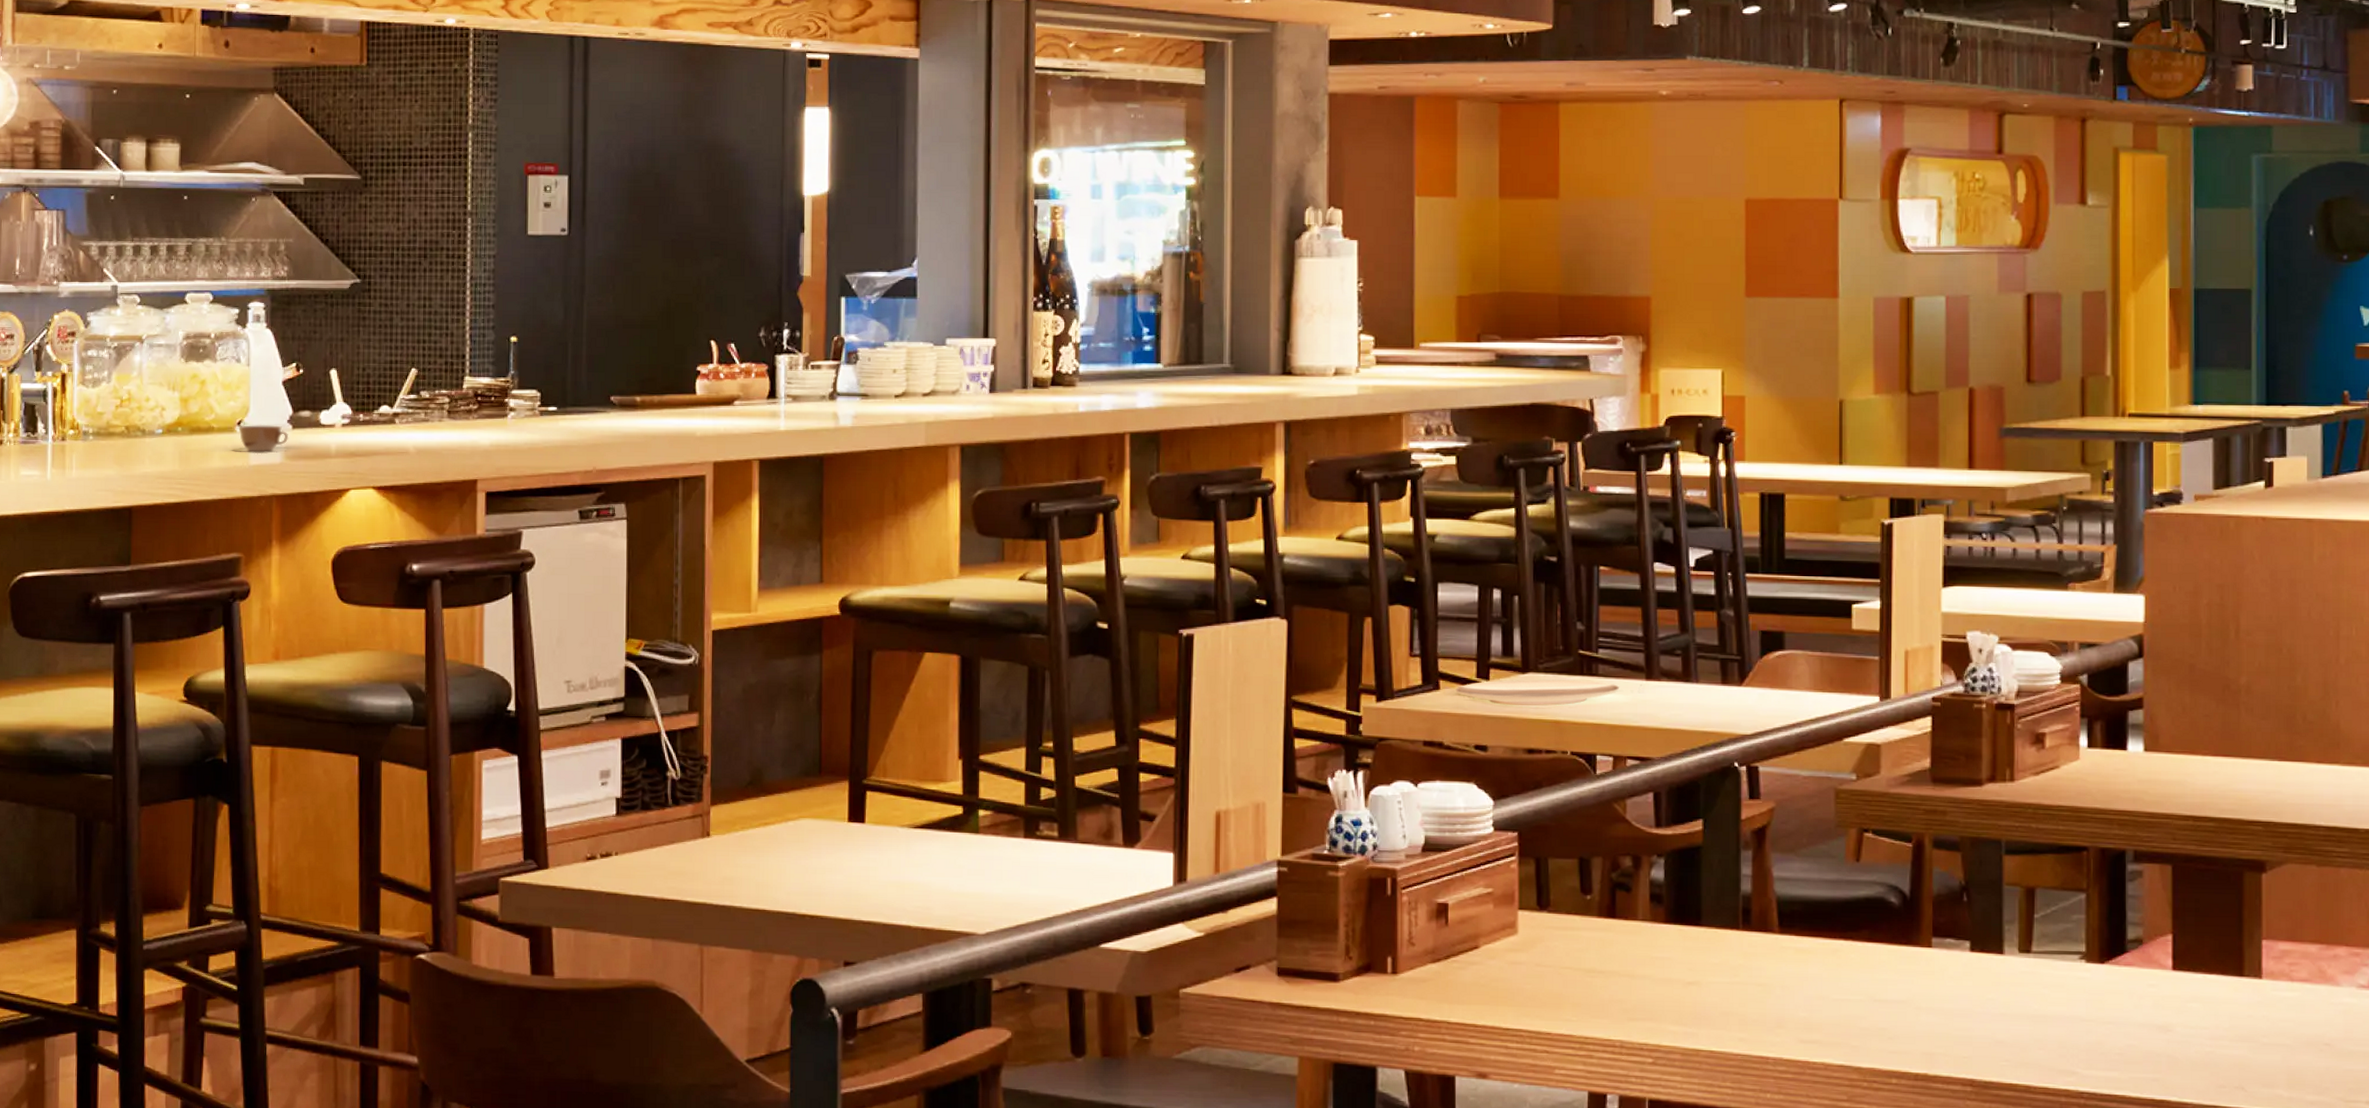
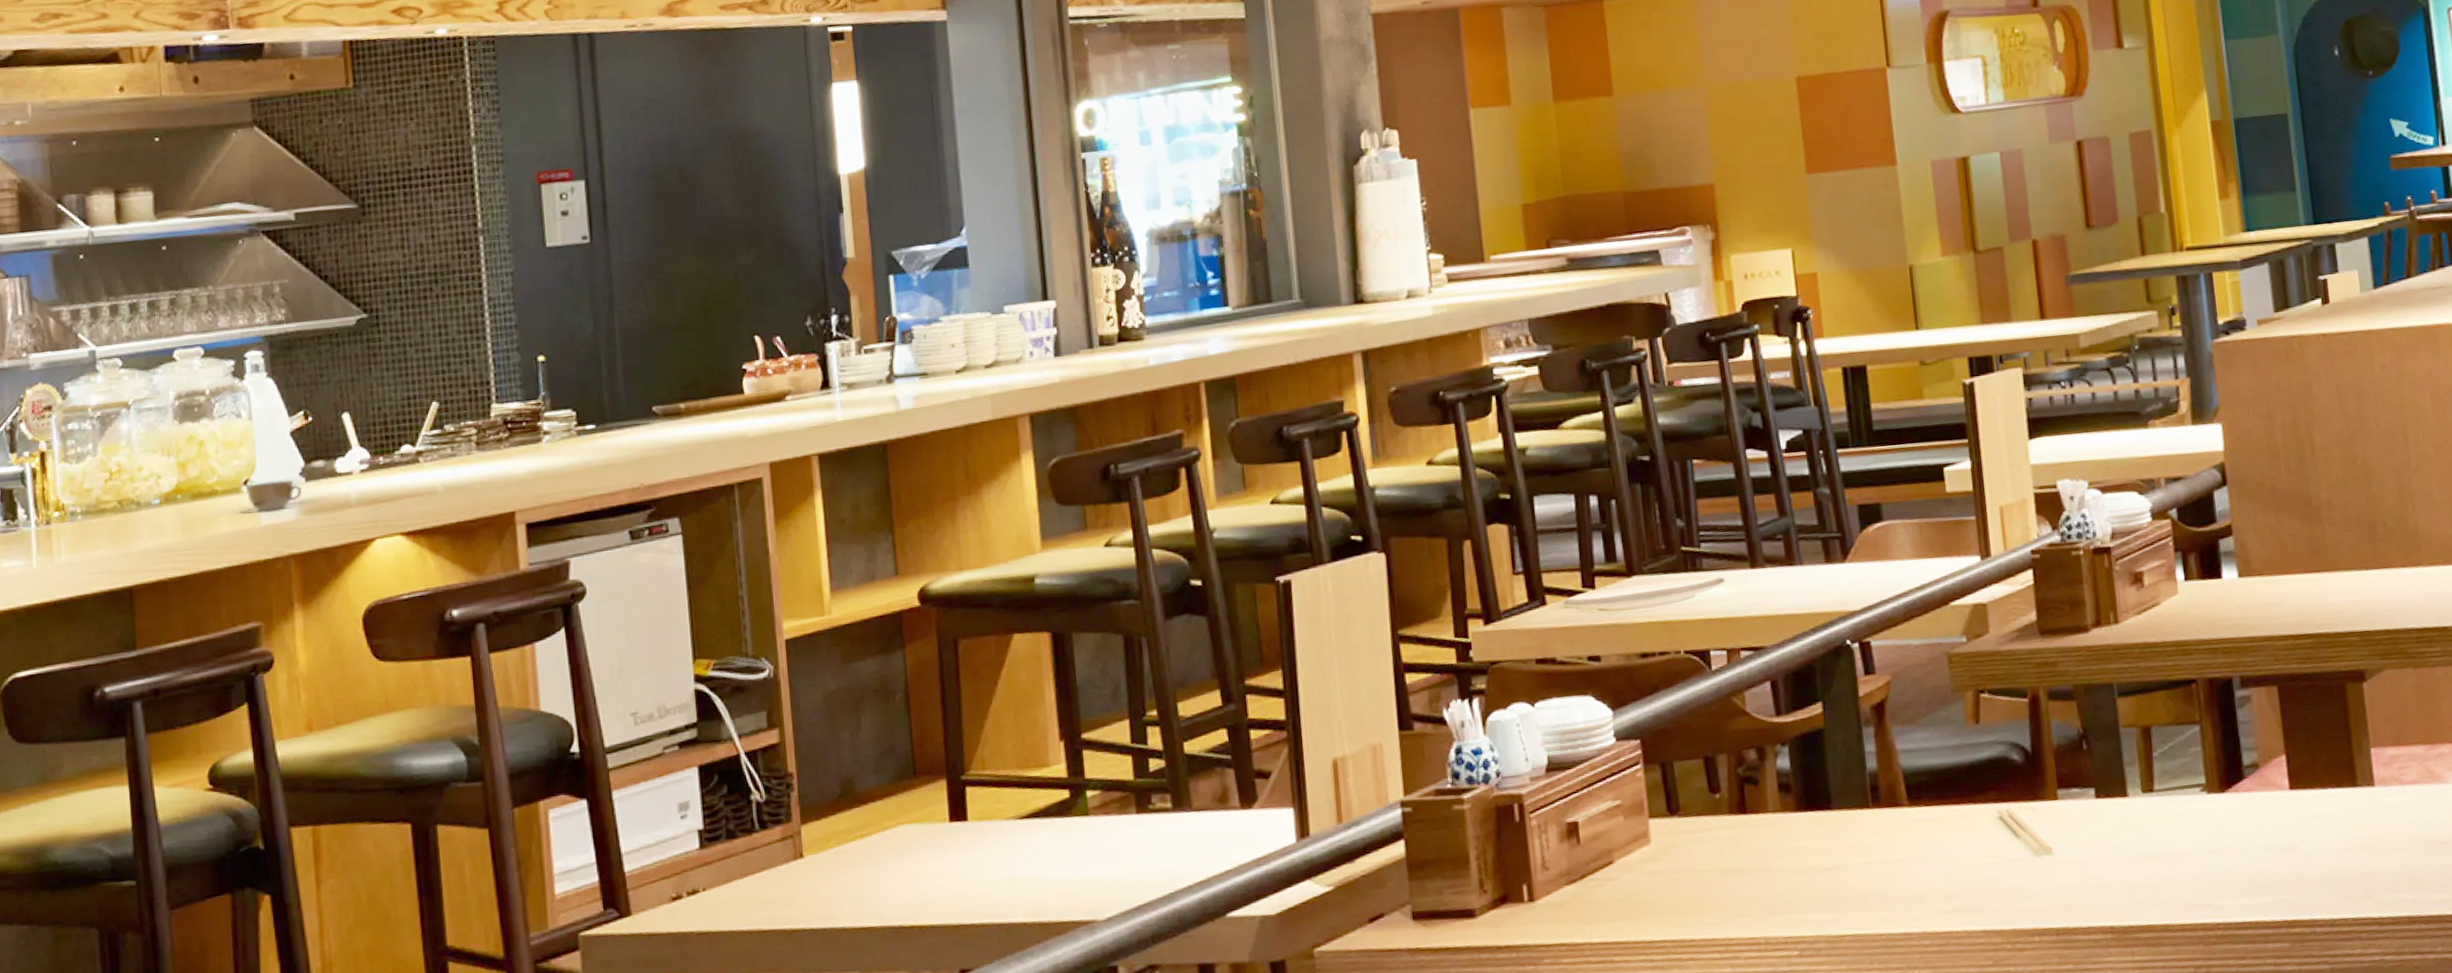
chopsticks: none [1868,948,1922,1001] -> present [1997,808,2054,855]

